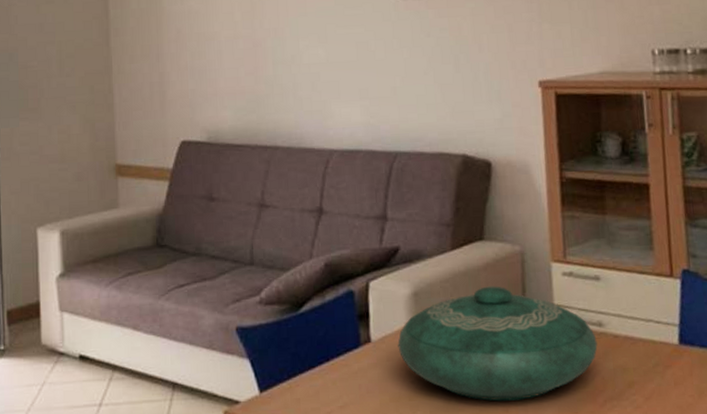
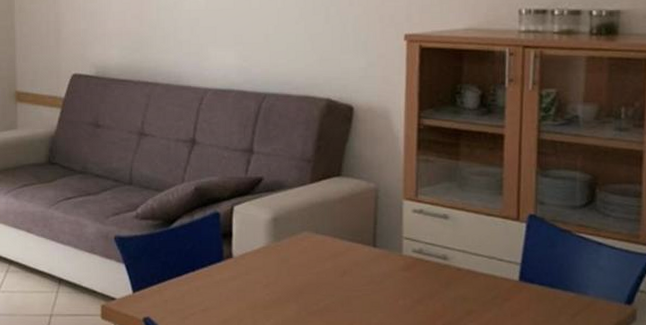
decorative bowl: present [398,286,598,401] -> none [256,217,441,318]

